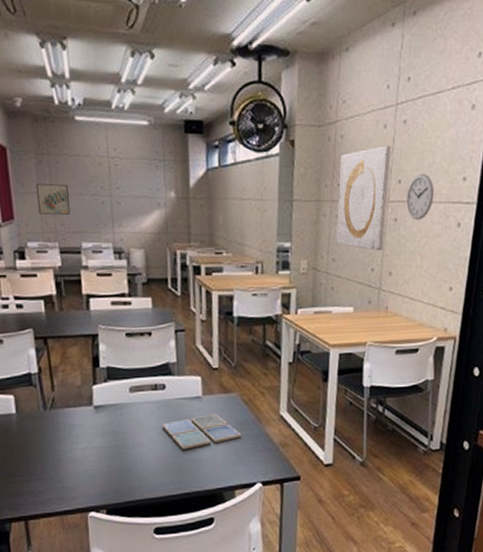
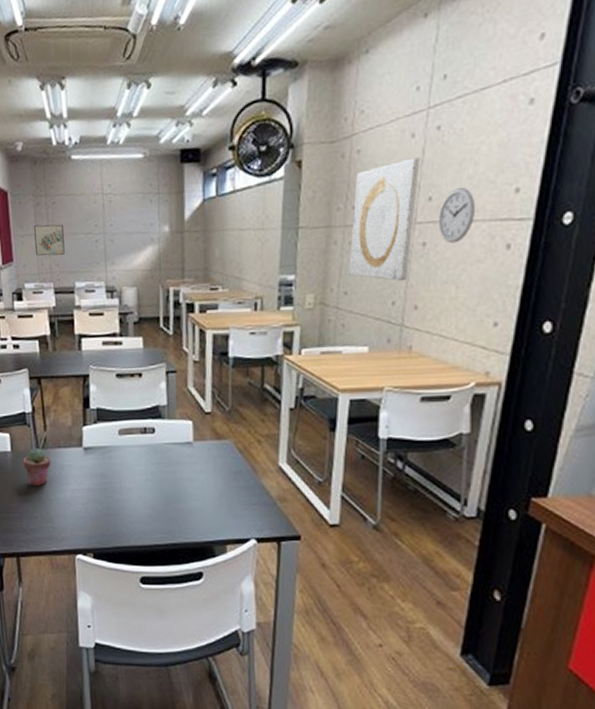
potted succulent: none [30,409,60,447] -> present [23,448,51,486]
drink coaster: present [161,414,242,450] -> none [150,461,236,498]

